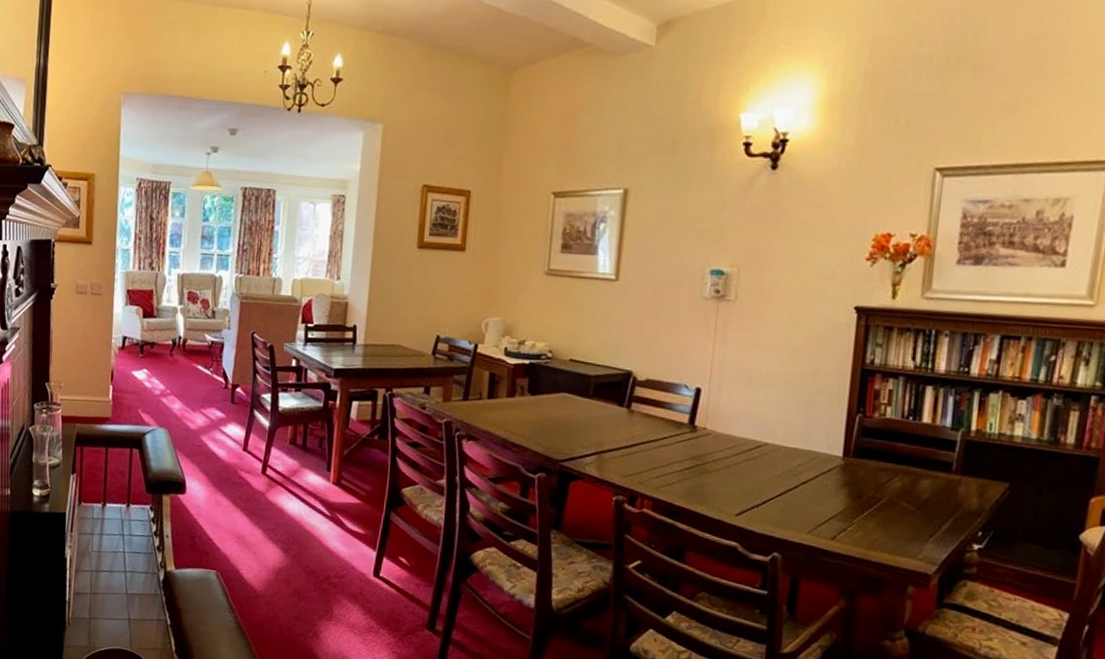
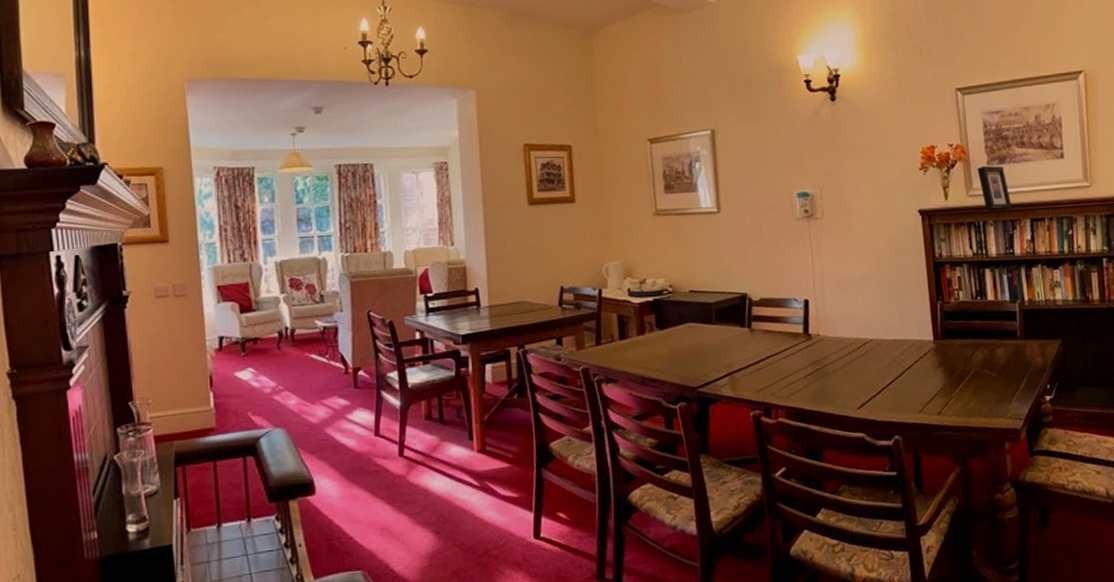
picture frame: none [941,264,980,321] -> present [977,165,1012,212]

